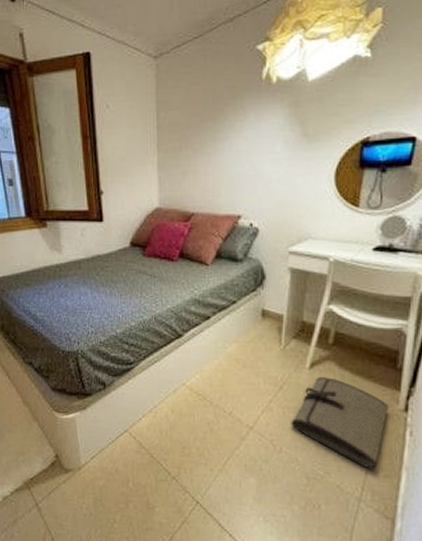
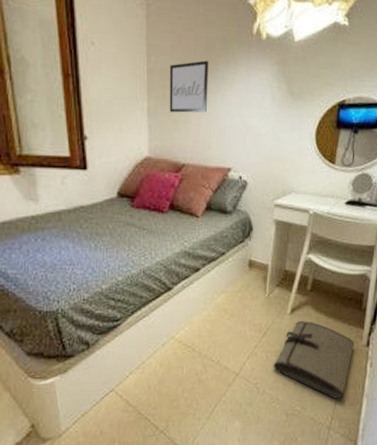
wall art: none [178,110,217,164] -> present [169,60,209,113]

